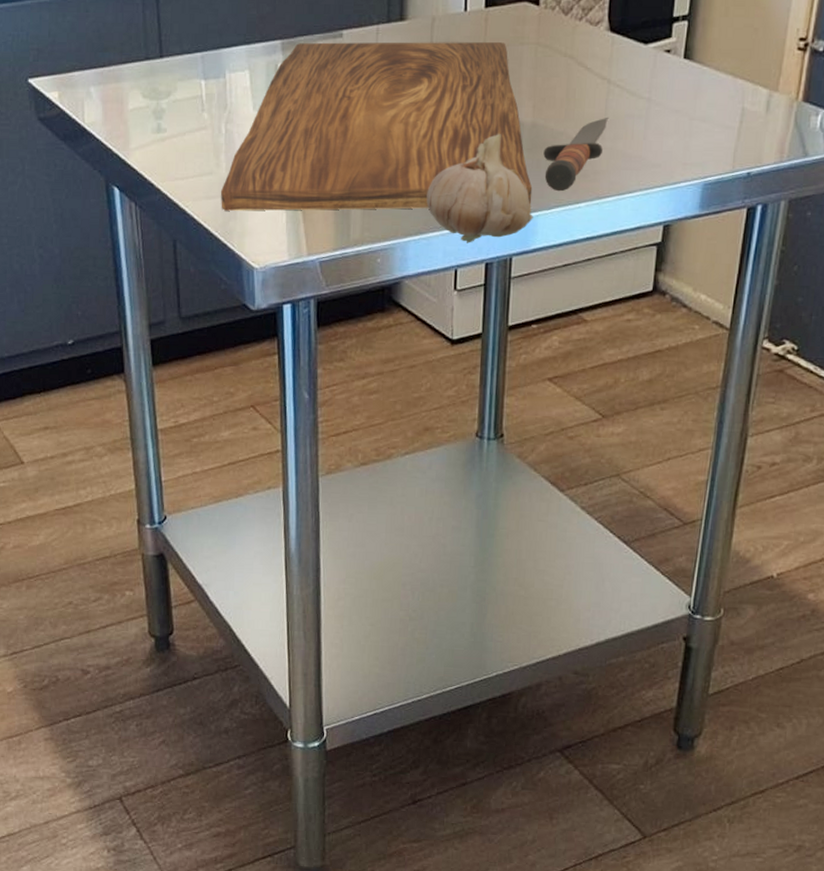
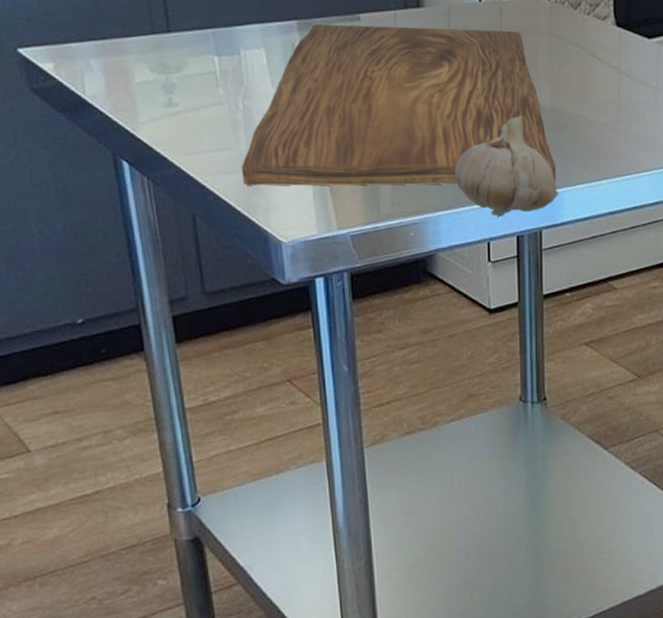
knife: present [543,117,609,192] -> none [564,102,622,170]

